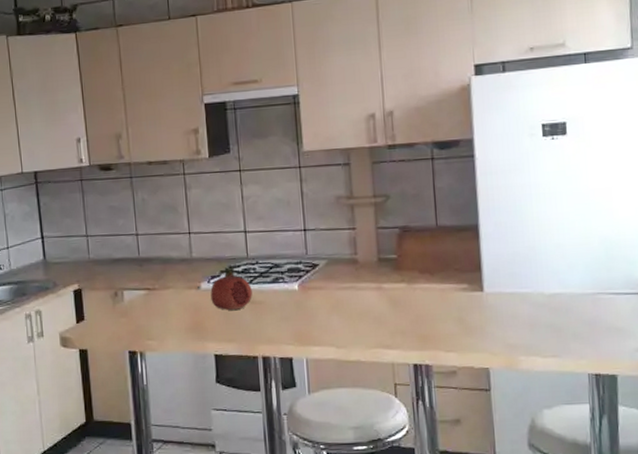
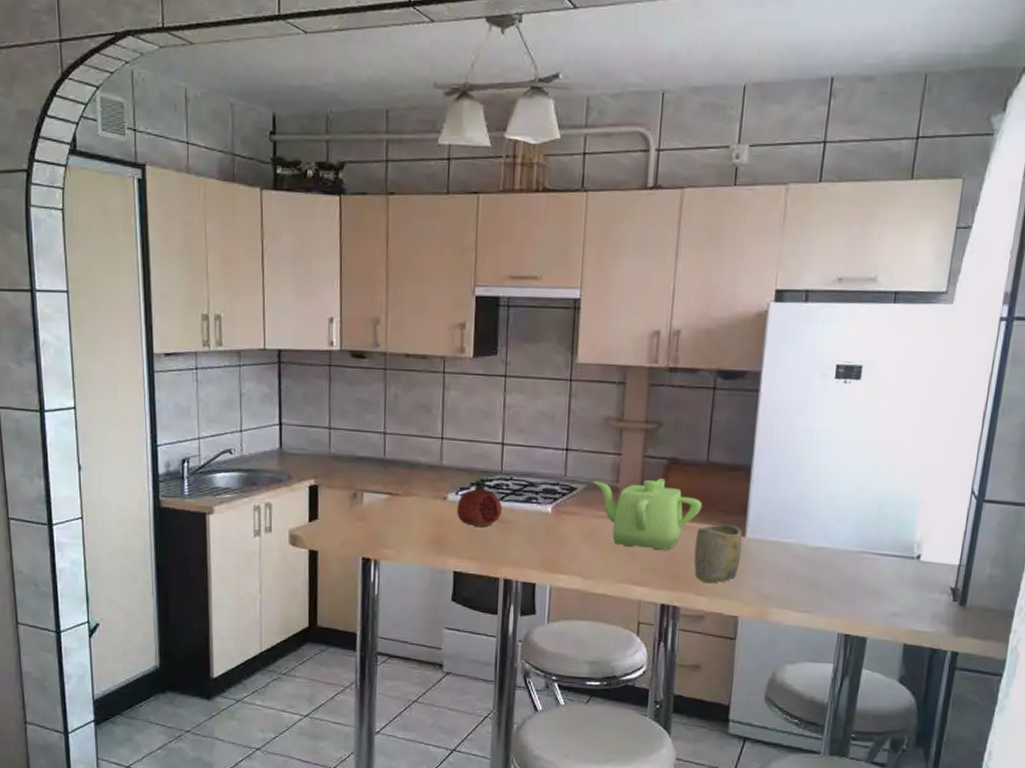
teapot: none [332,246,438,314] -> present [592,478,702,551]
cup: none [436,282,483,339] -> present [693,524,743,583]

